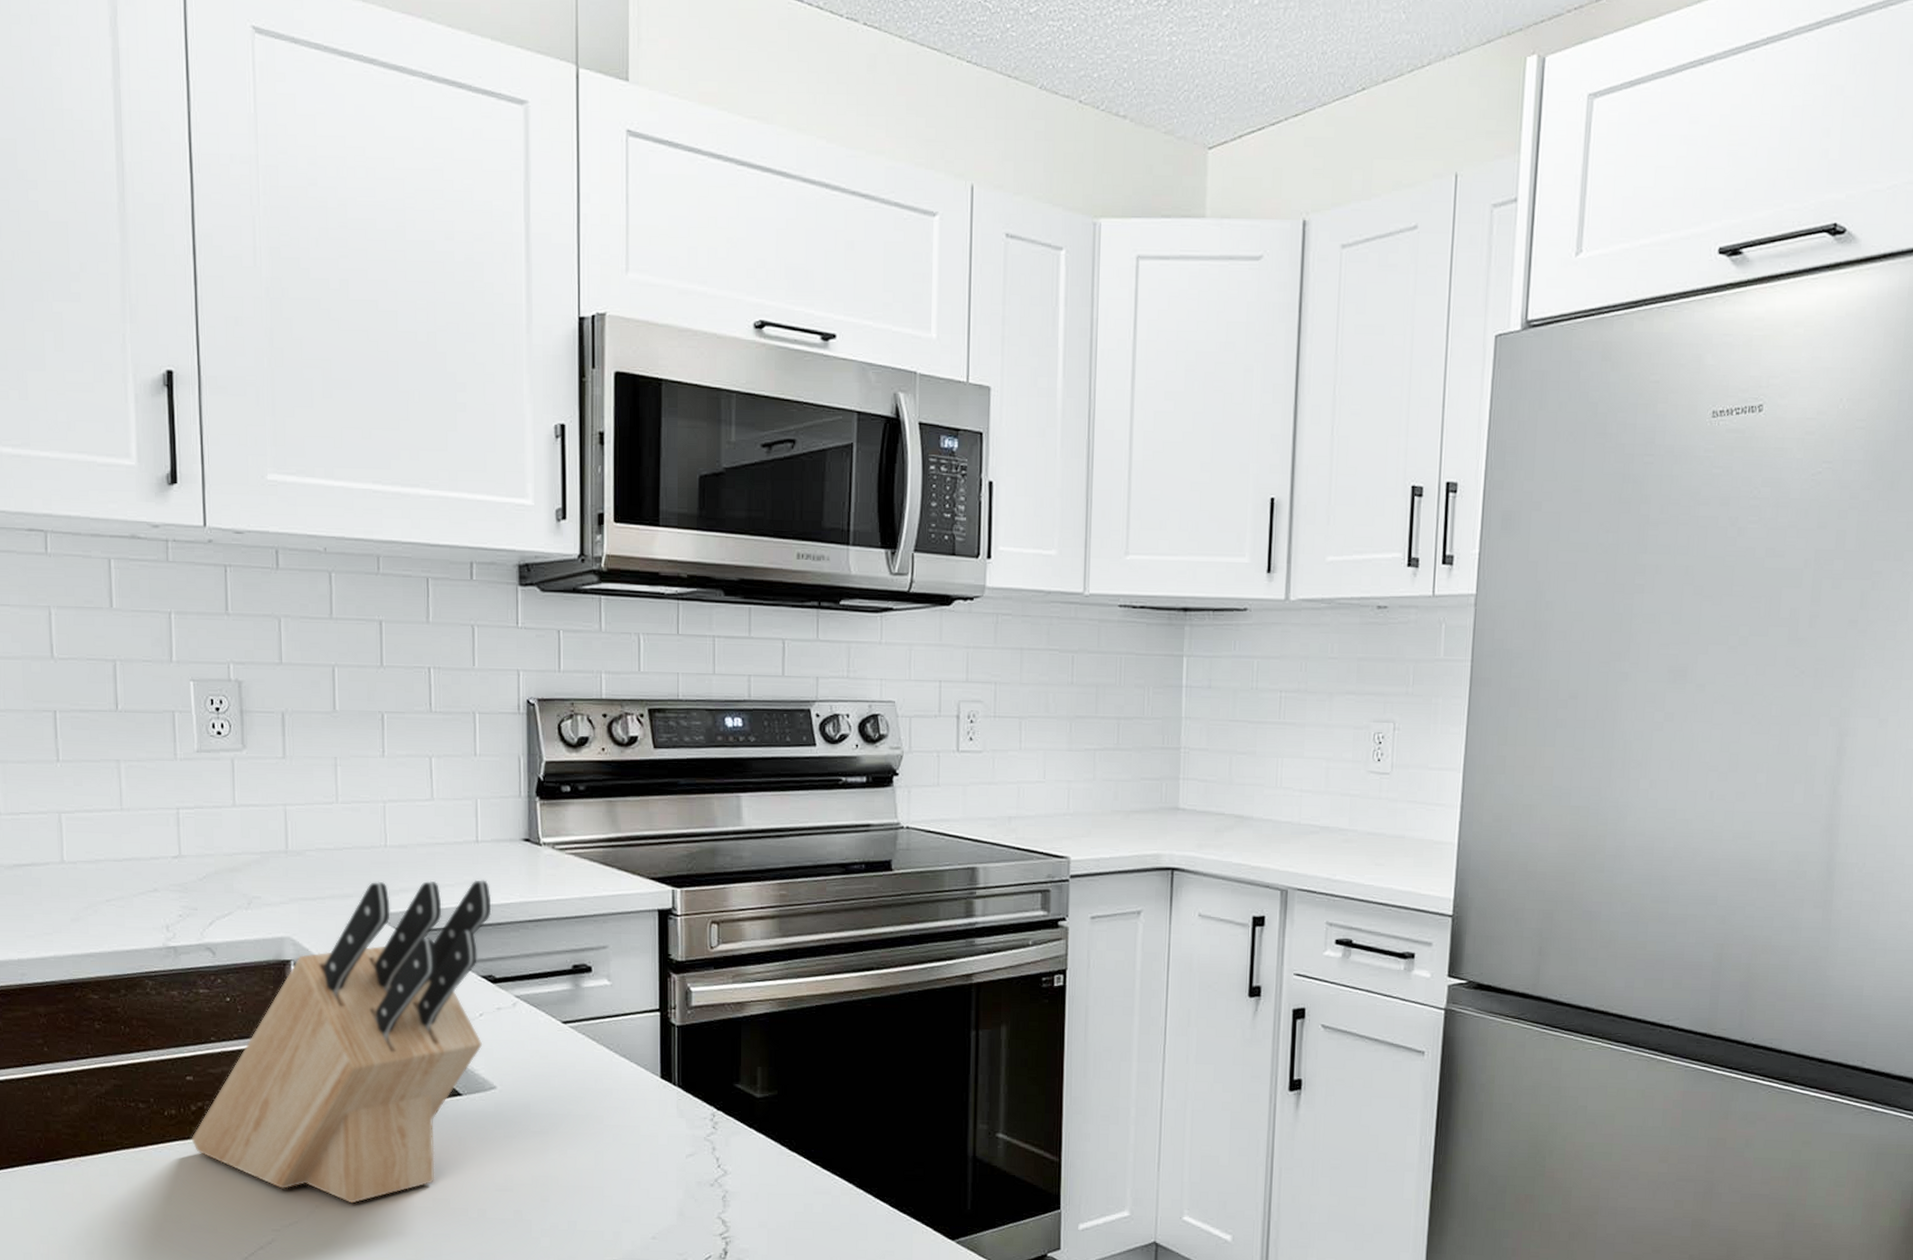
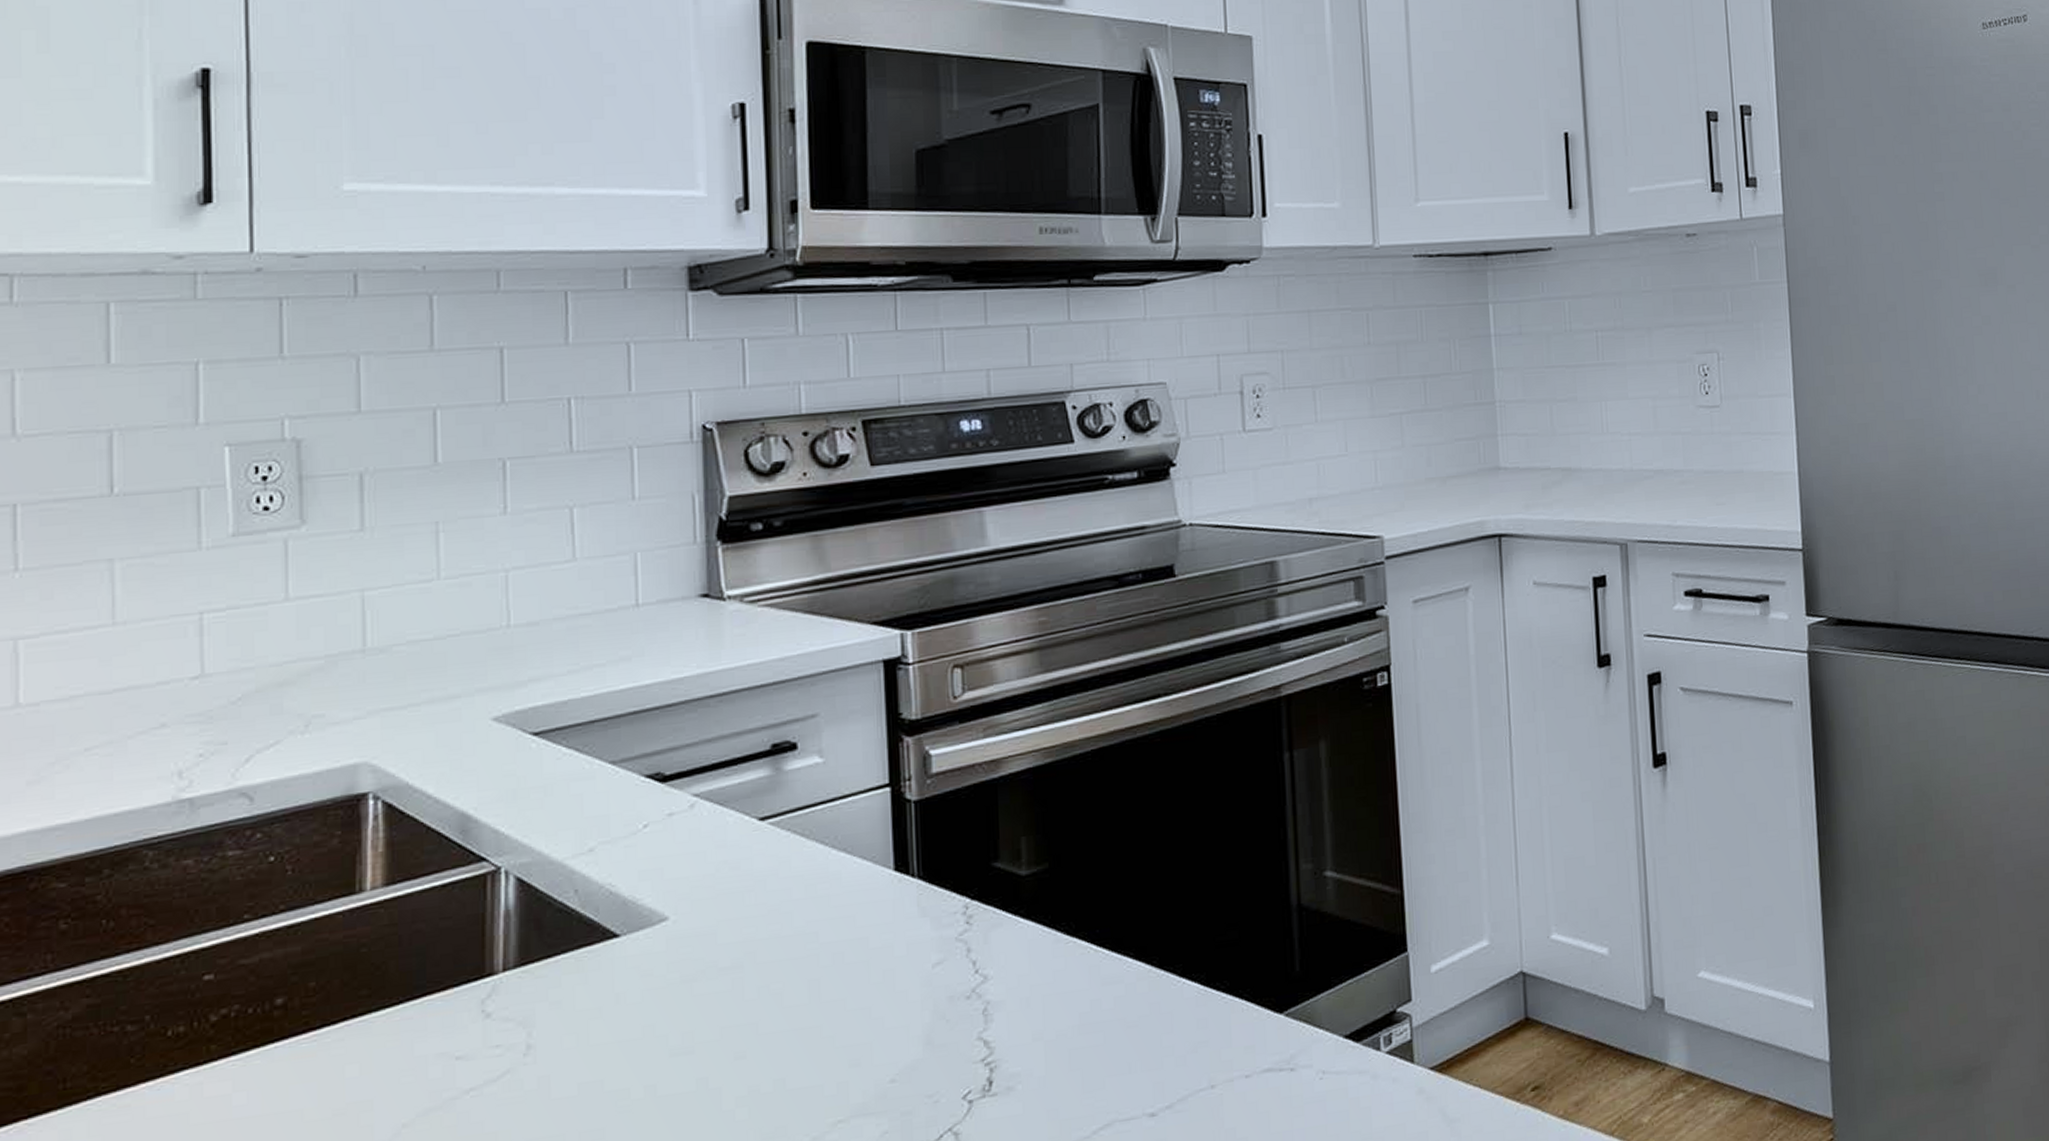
knife block: present [191,880,492,1204] -> none [209,652,659,1113]

